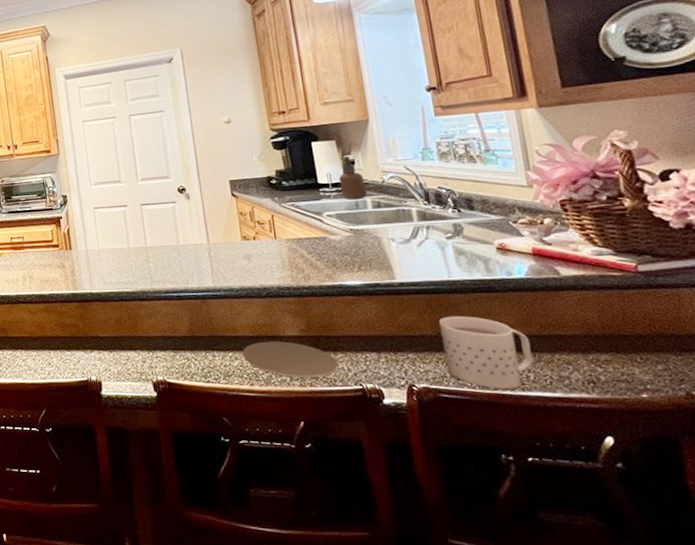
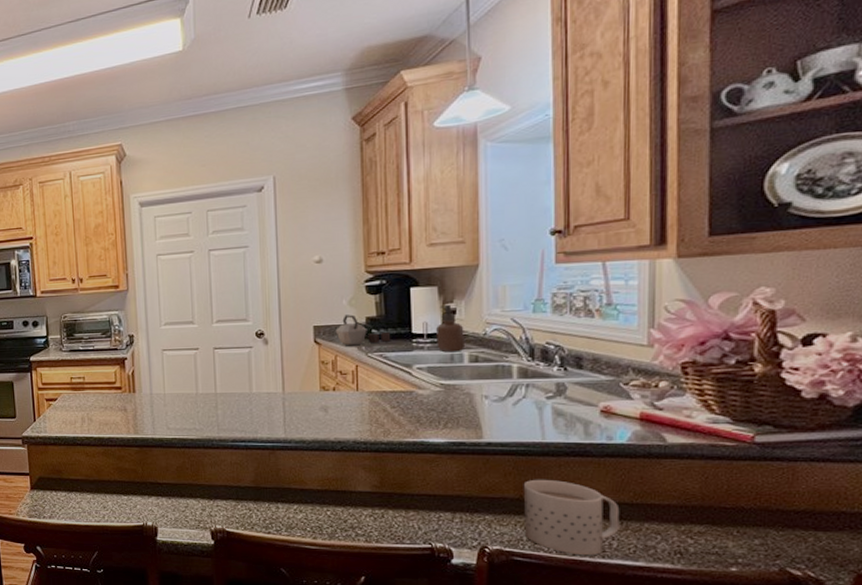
plate: present [242,340,339,378] -> none [308,495,409,534]
kettle: none [249,168,300,198] -> present [335,314,391,346]

